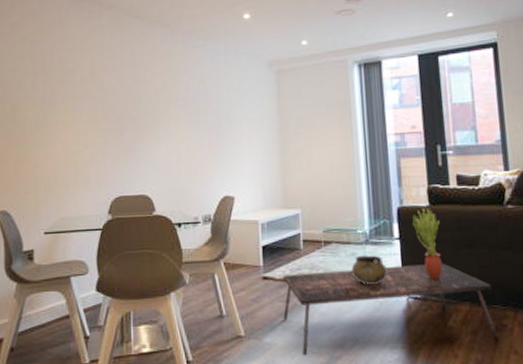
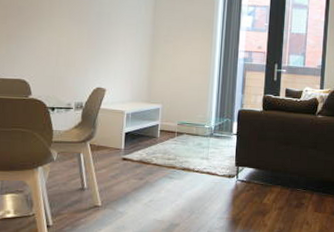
coffee table: present [283,263,498,356] -> none [136,155,298,223]
decorative bowl: present [351,255,388,285] -> none [196,145,224,169]
potted plant: present [412,208,443,279] -> none [248,112,268,167]

